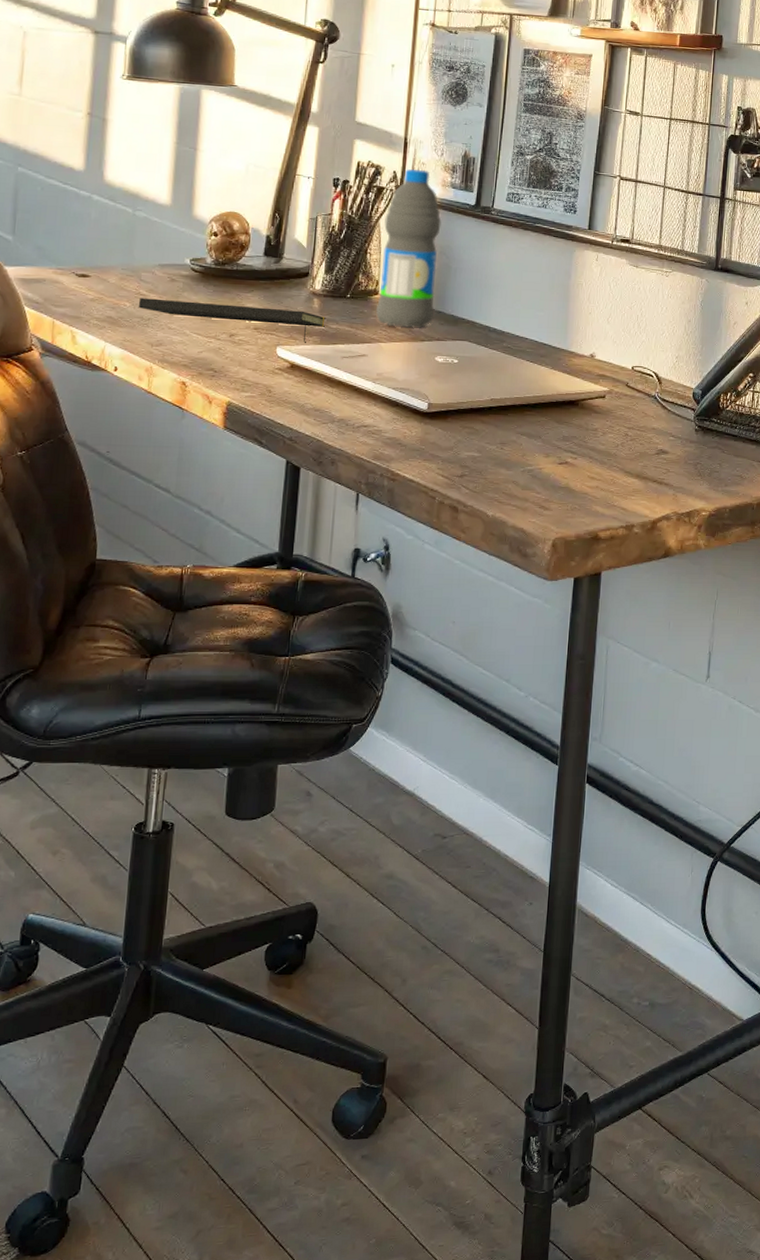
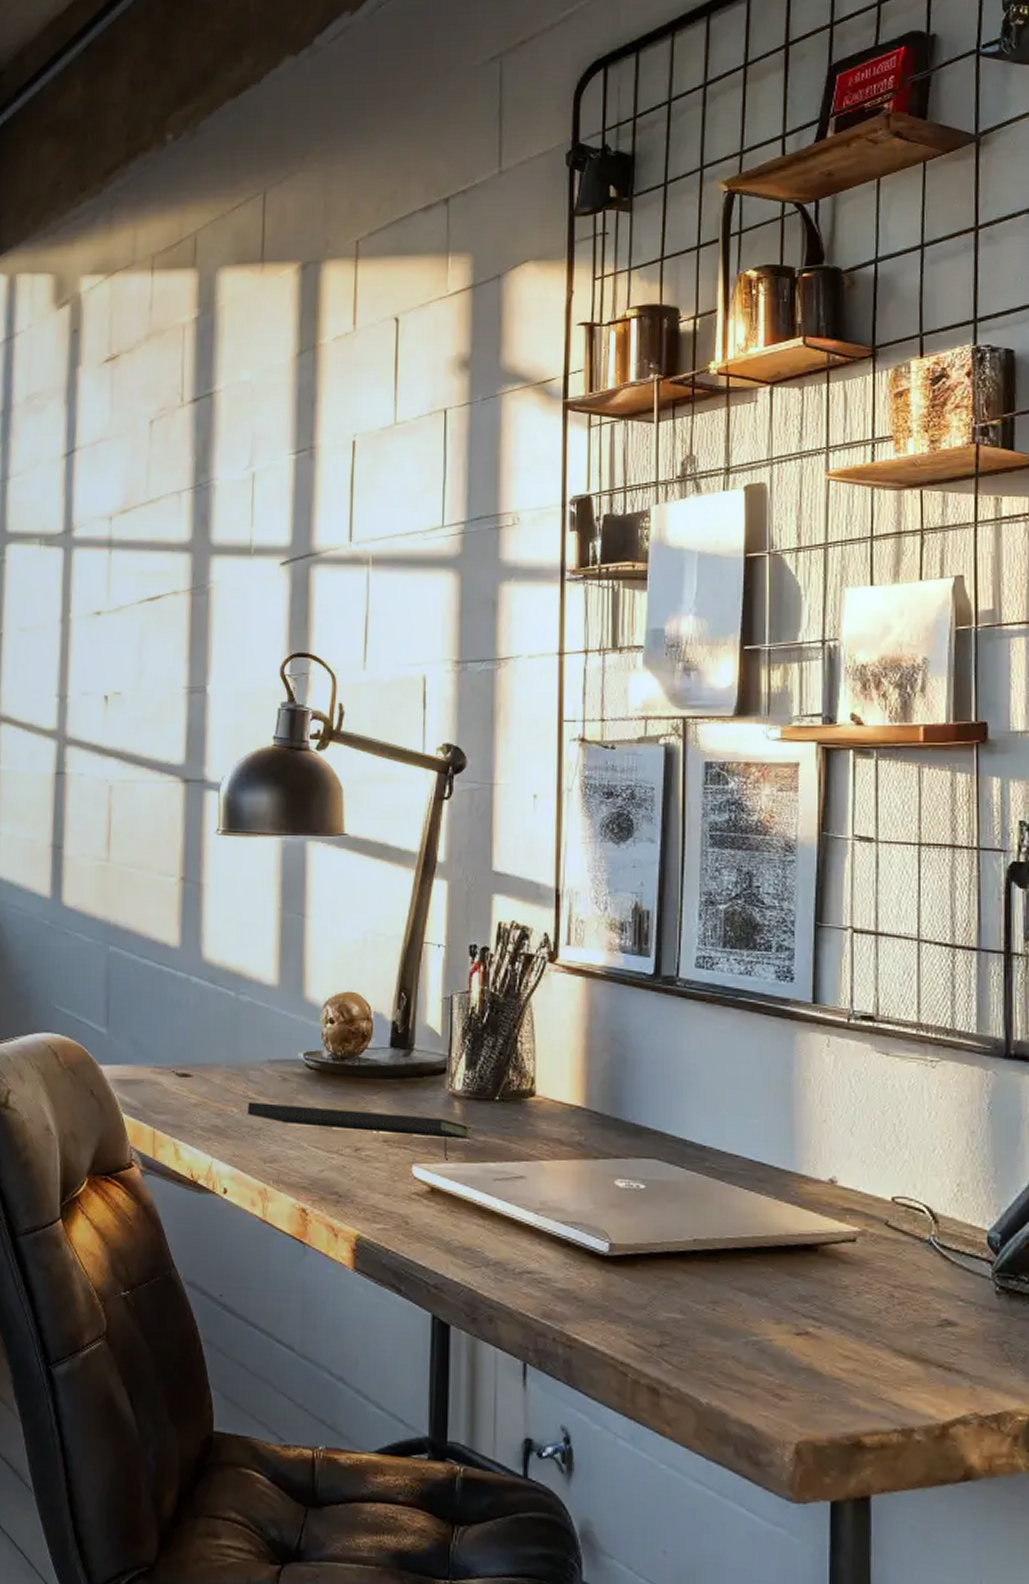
water bottle: present [376,169,442,328] -> none [534,930,611,1141]

